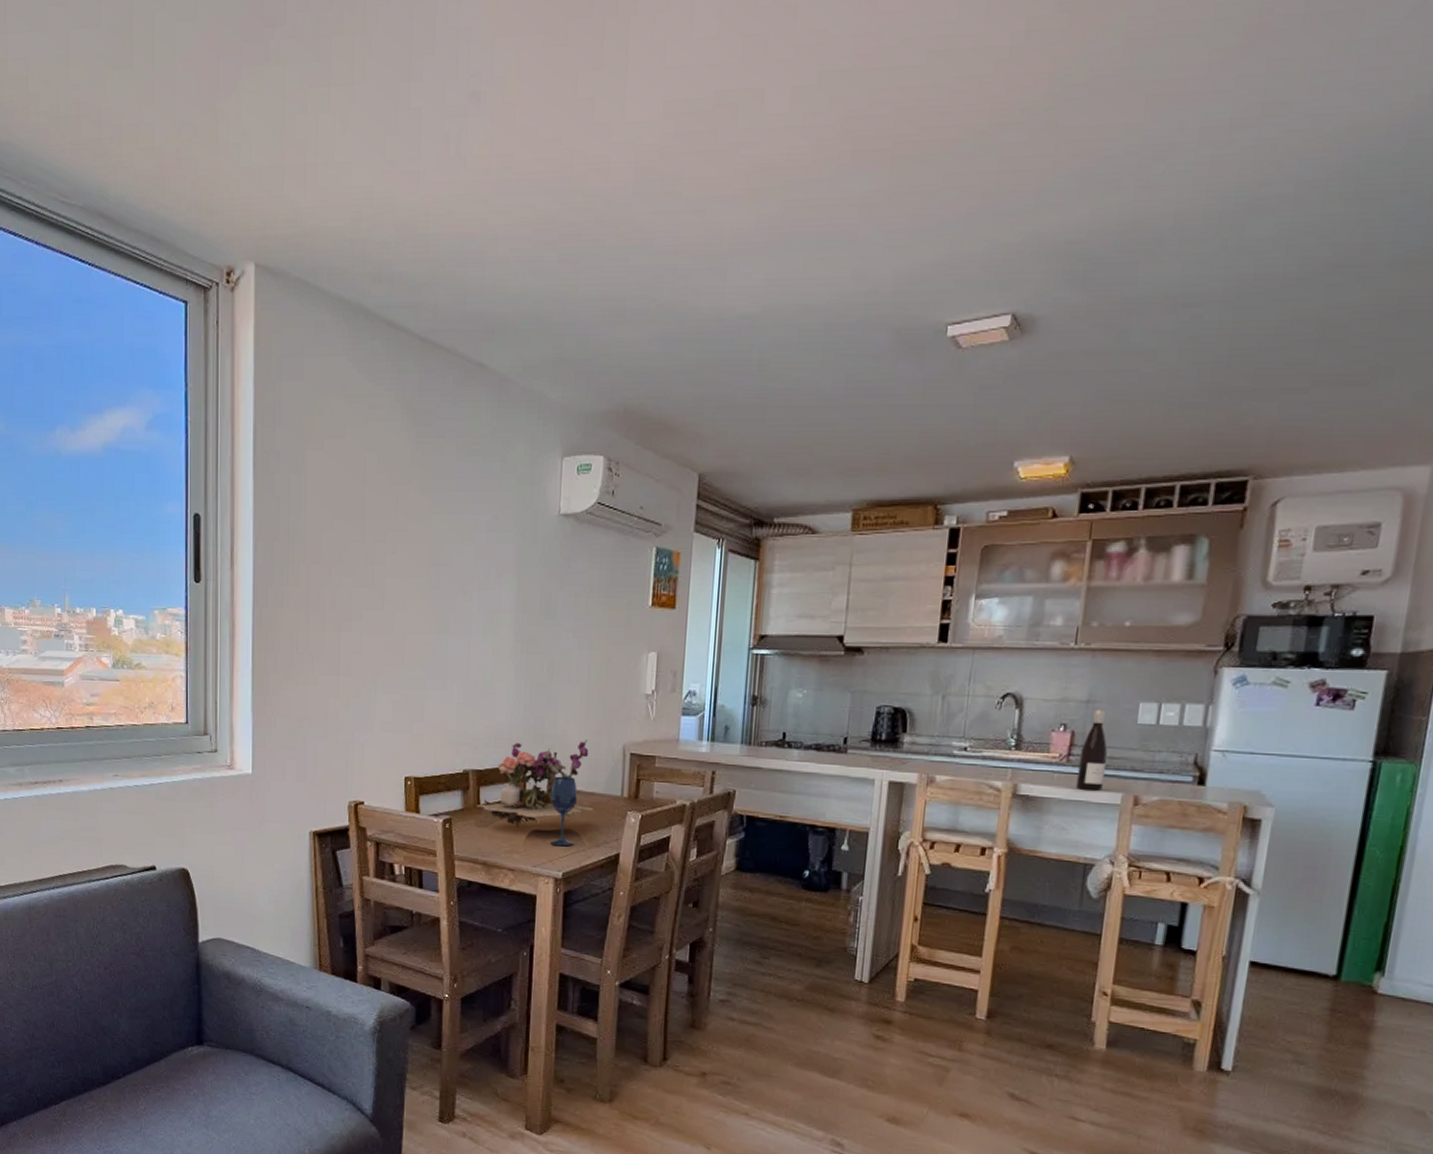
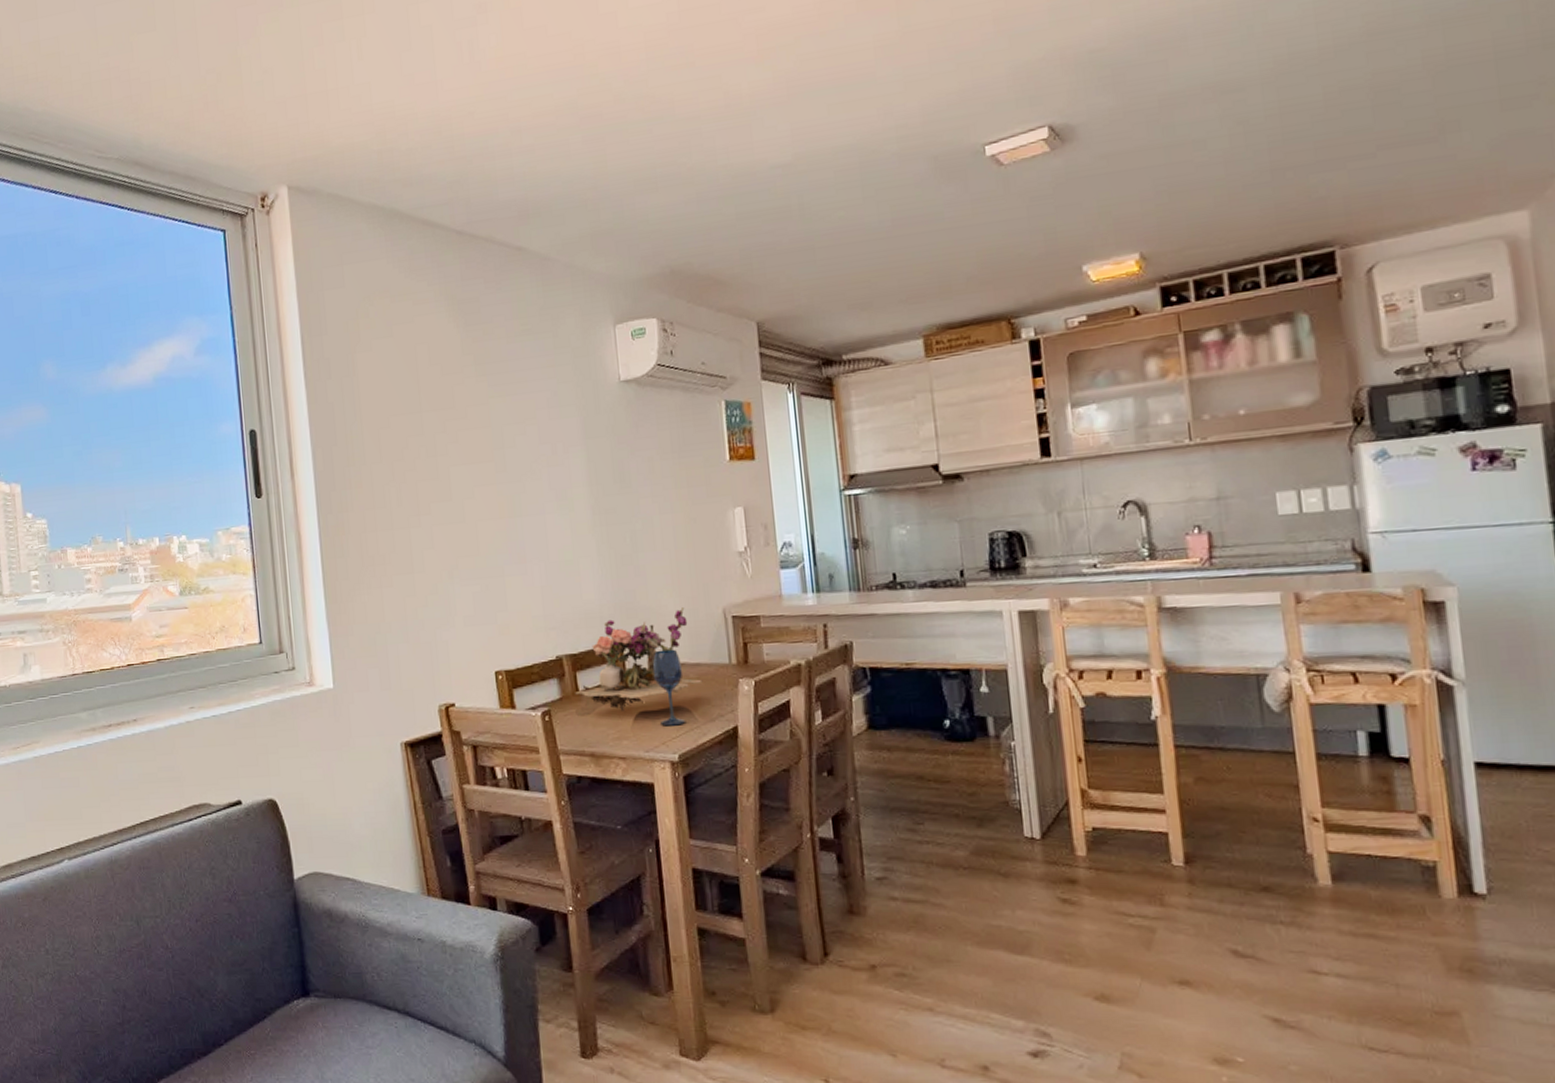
bottle: present [1076,710,1108,792] -> none [1222,505,1257,594]

